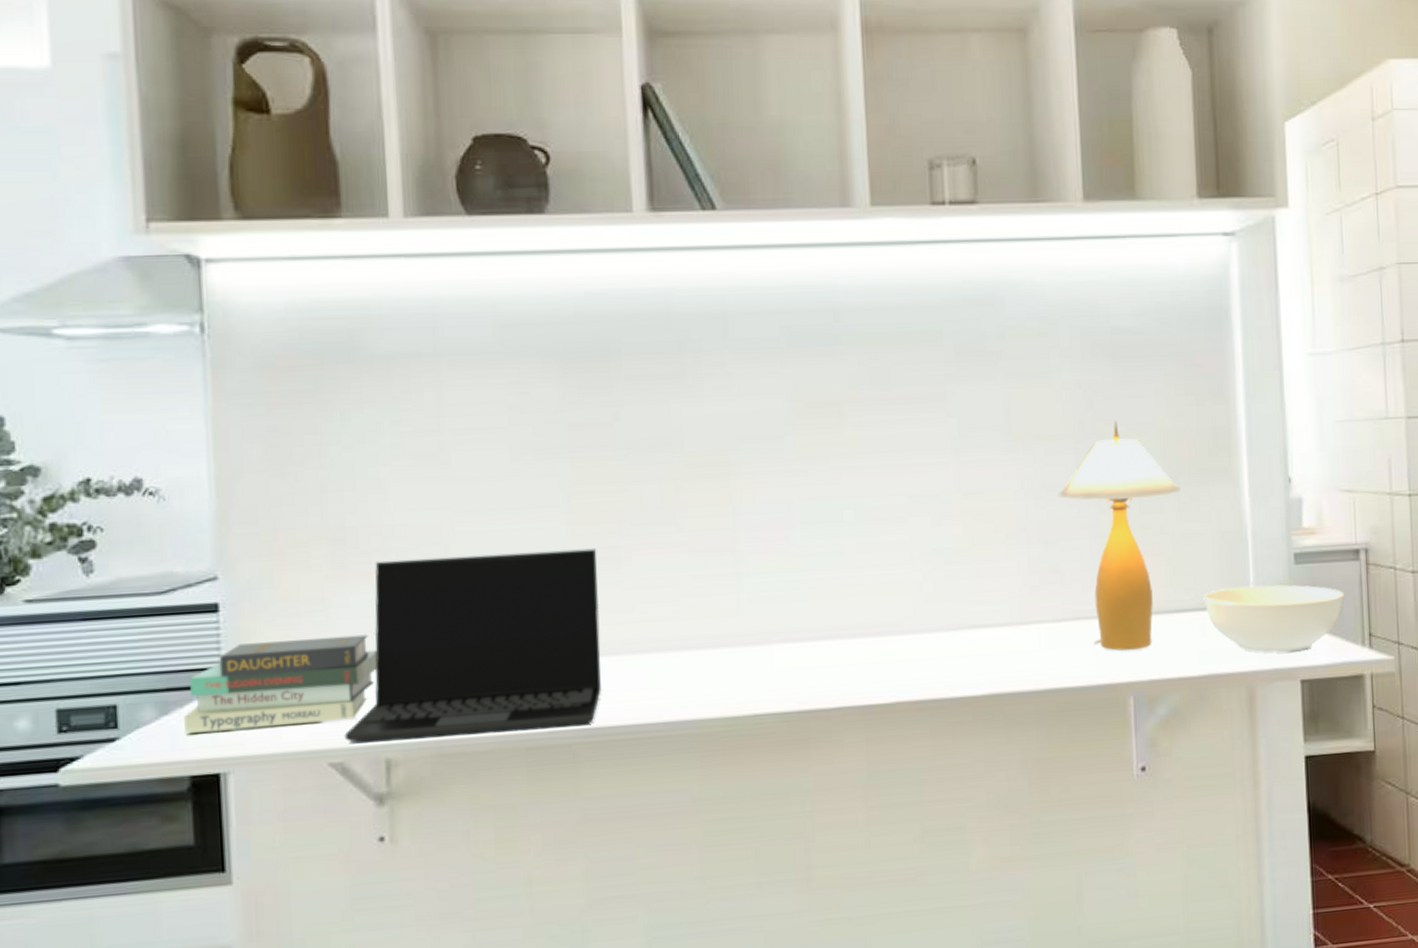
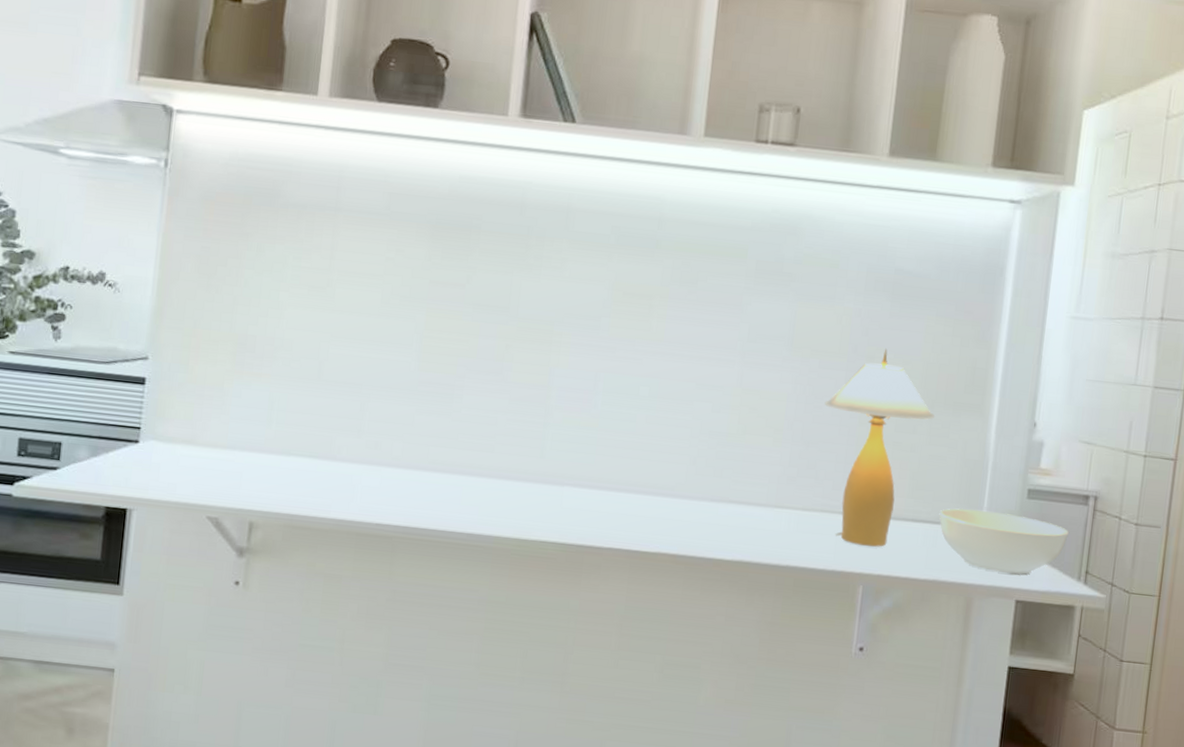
books: present [184,634,377,734] -> none [107,412,256,486]
laptop: present [344,548,601,743] -> none [221,365,437,523]

